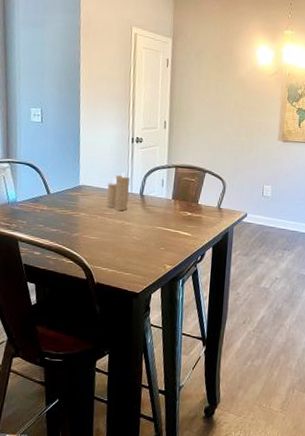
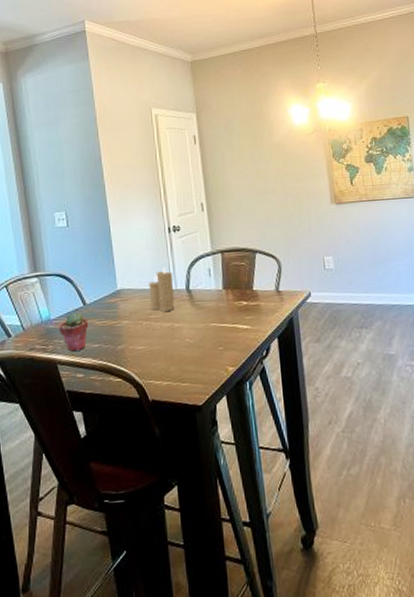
potted succulent: none [23,199,50,232] -> present [58,312,89,351]

